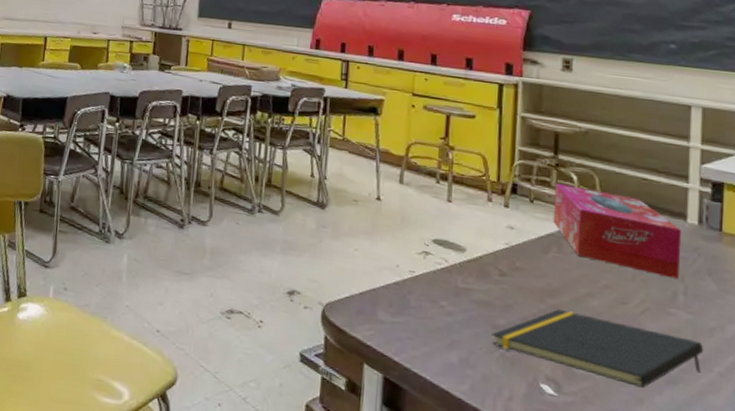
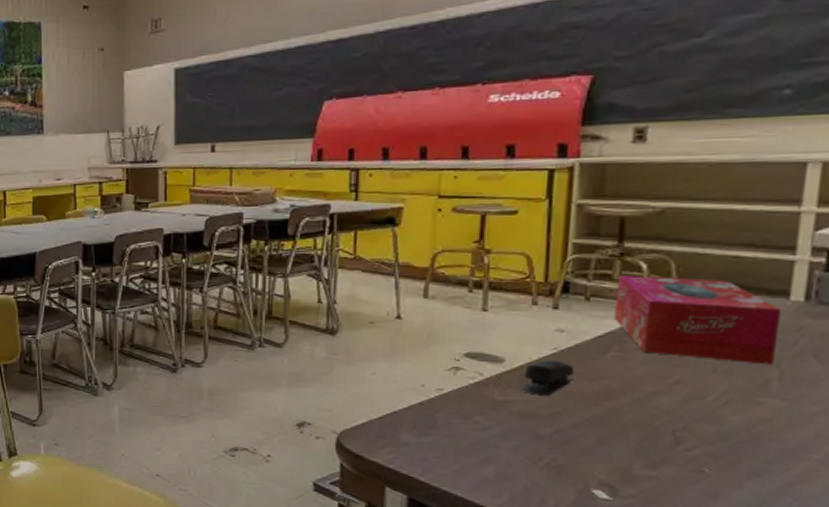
stapler: none [479,253,523,288] -> present [521,360,575,396]
notepad: present [492,309,704,388] -> none [535,412,800,484]

